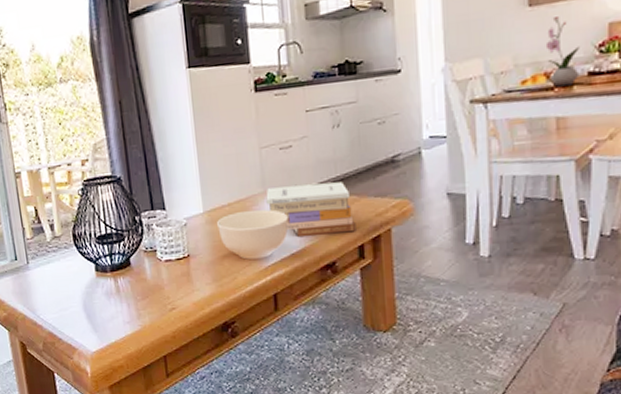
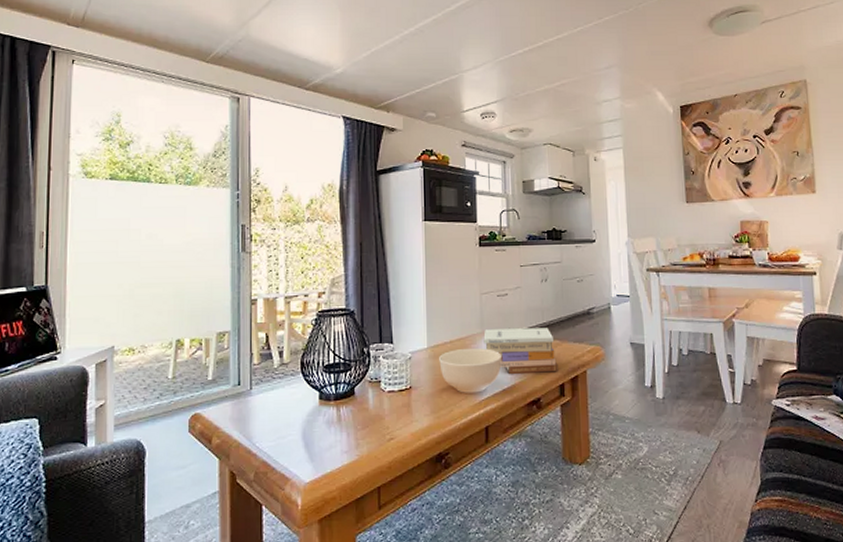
flower arrangement: present [545,17,580,87] -> none [698,213,723,265]

